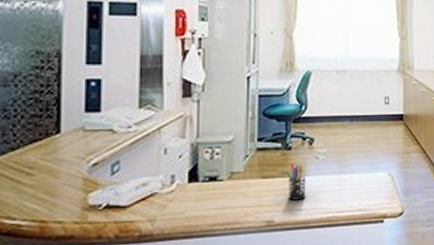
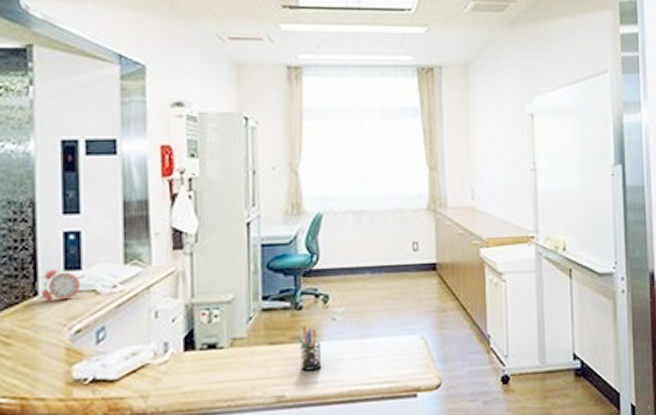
alarm clock: none [58,111,104,138] -> present [36,269,86,301]

